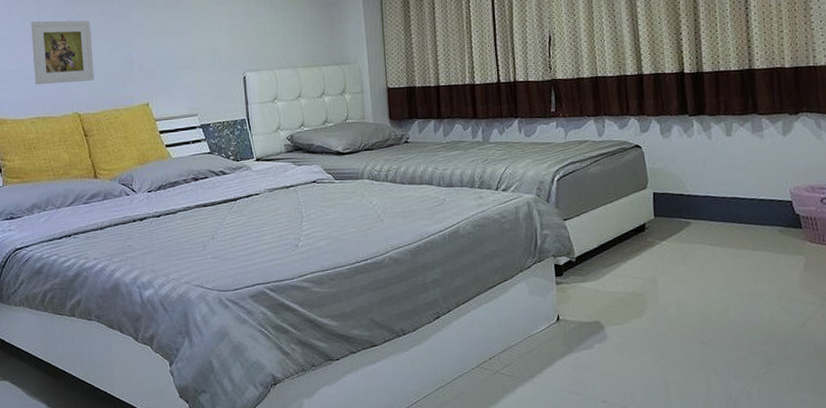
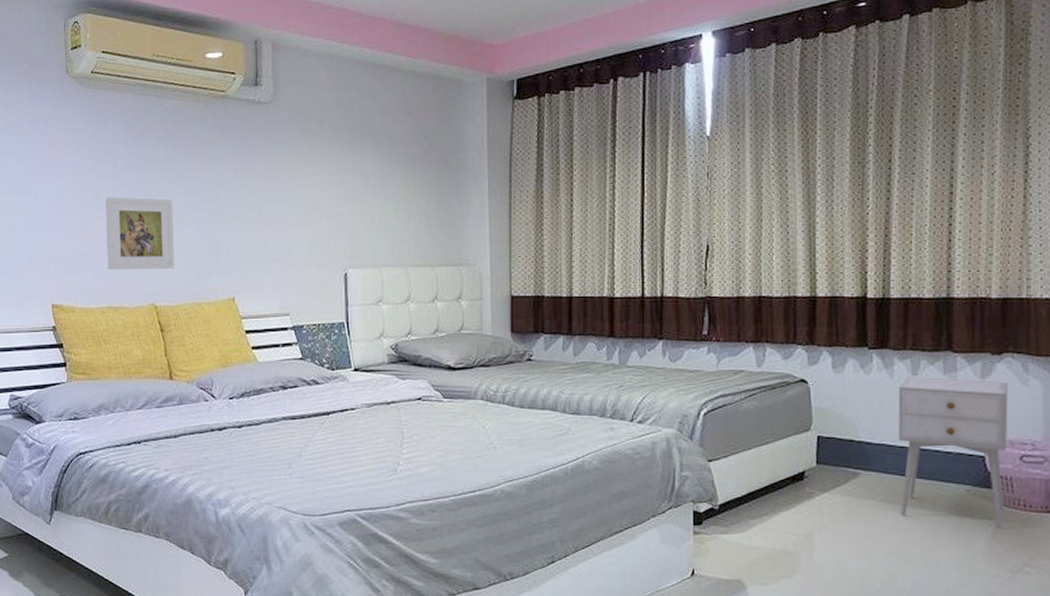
nightstand: none [717,137,812,262] -> present [898,377,1008,529]

